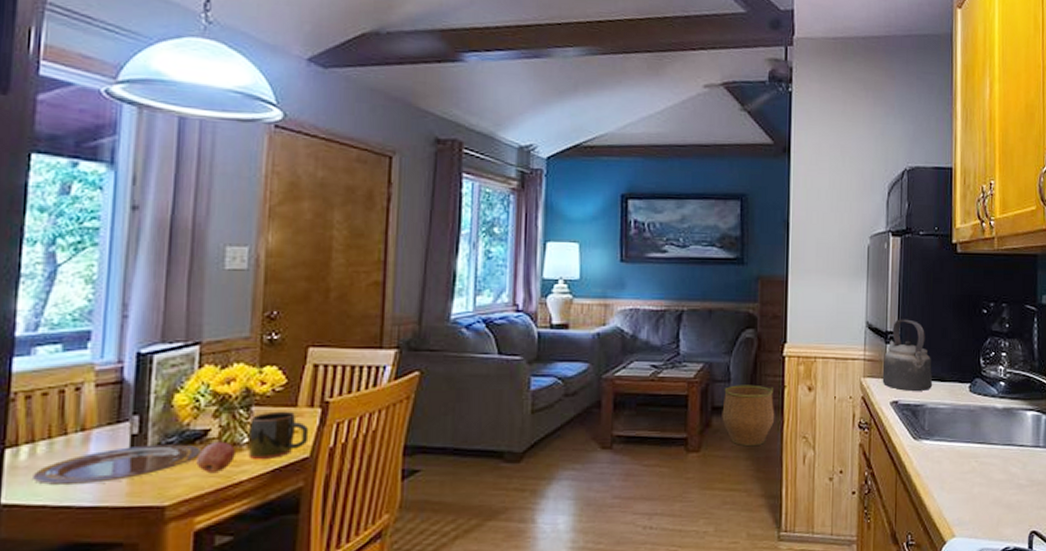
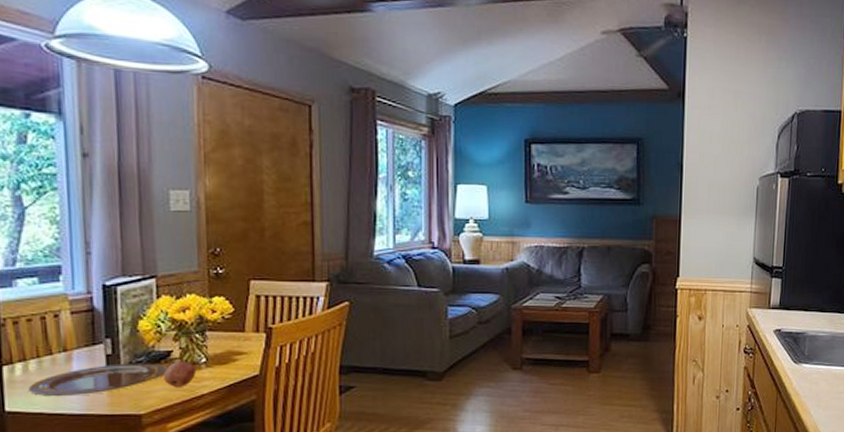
mug: present [247,411,309,459] -> none [204,335,257,376]
basket: present [722,384,775,447] -> none [620,314,668,369]
kettle: present [882,319,932,391] -> none [767,255,814,320]

